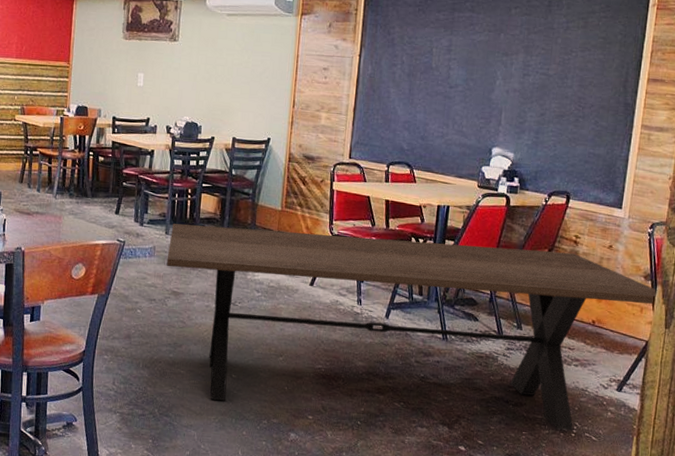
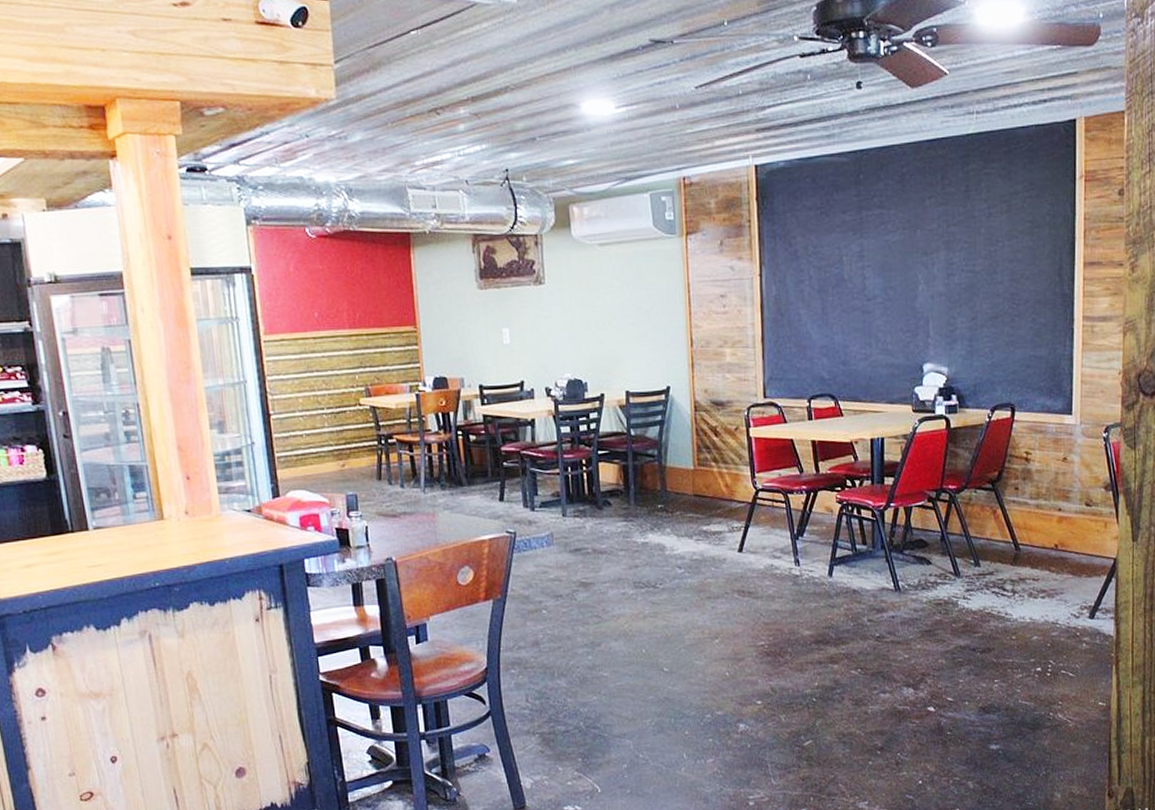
dining table: present [166,223,658,431] -> none [568,472,1120,702]

